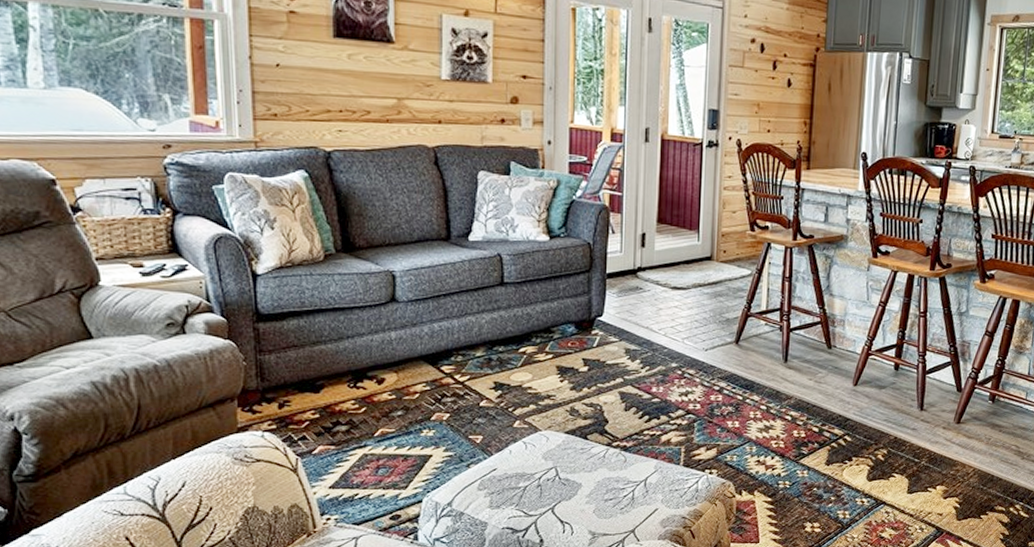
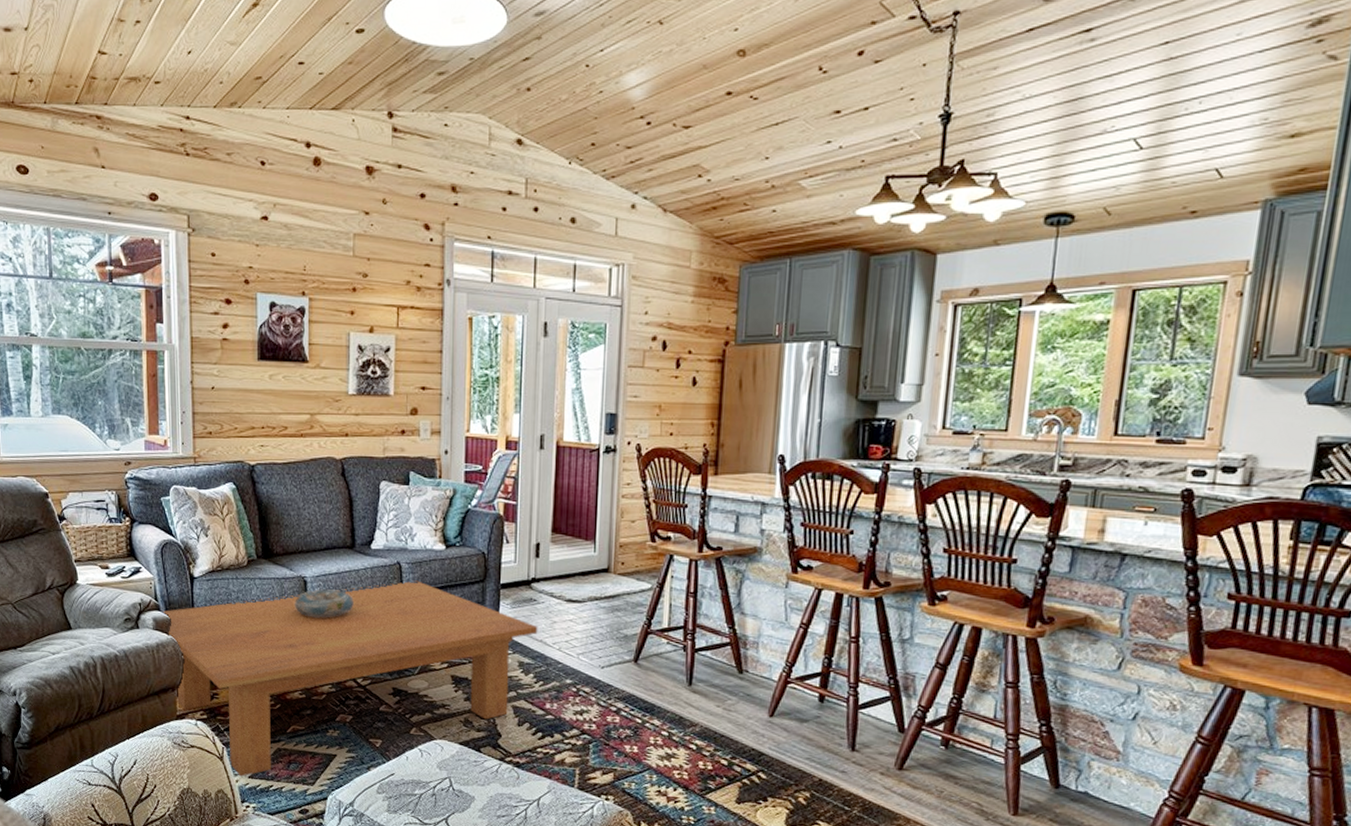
coffee table: none [216,272,644,488] -> present [162,580,538,777]
decorative bowl: none [381,284,450,314] -> present [295,589,354,618]

